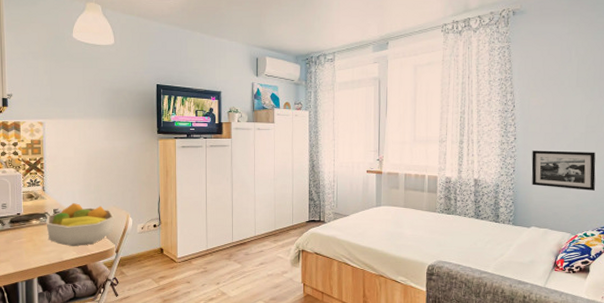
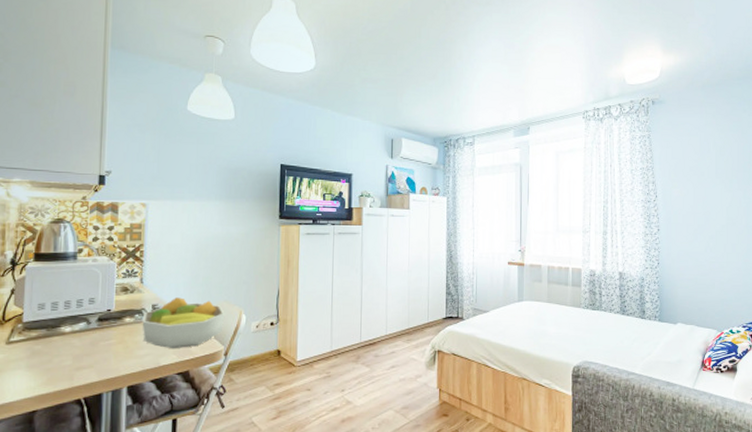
picture frame: present [531,150,596,191] -> none [675,242,738,285]

